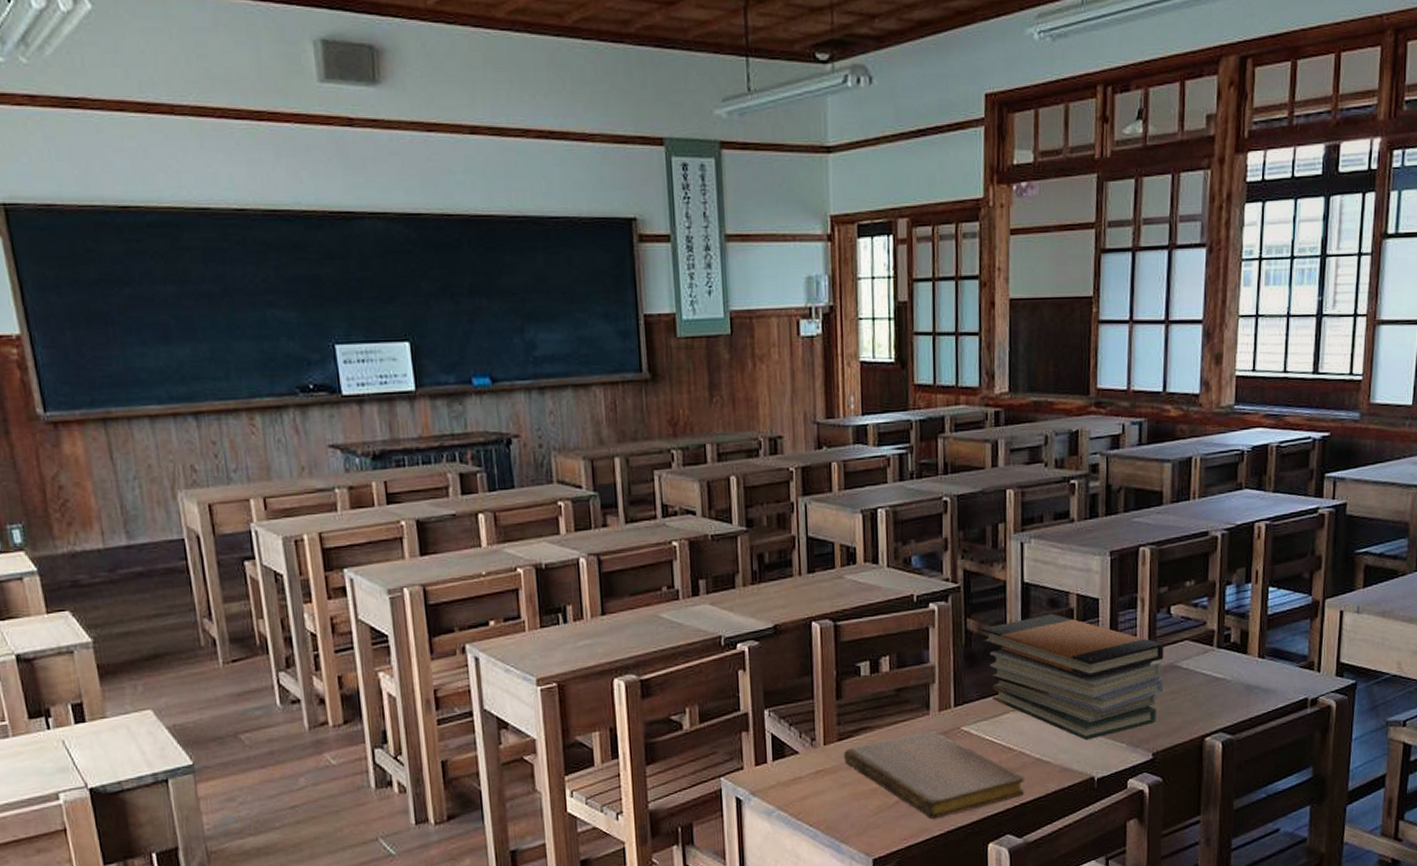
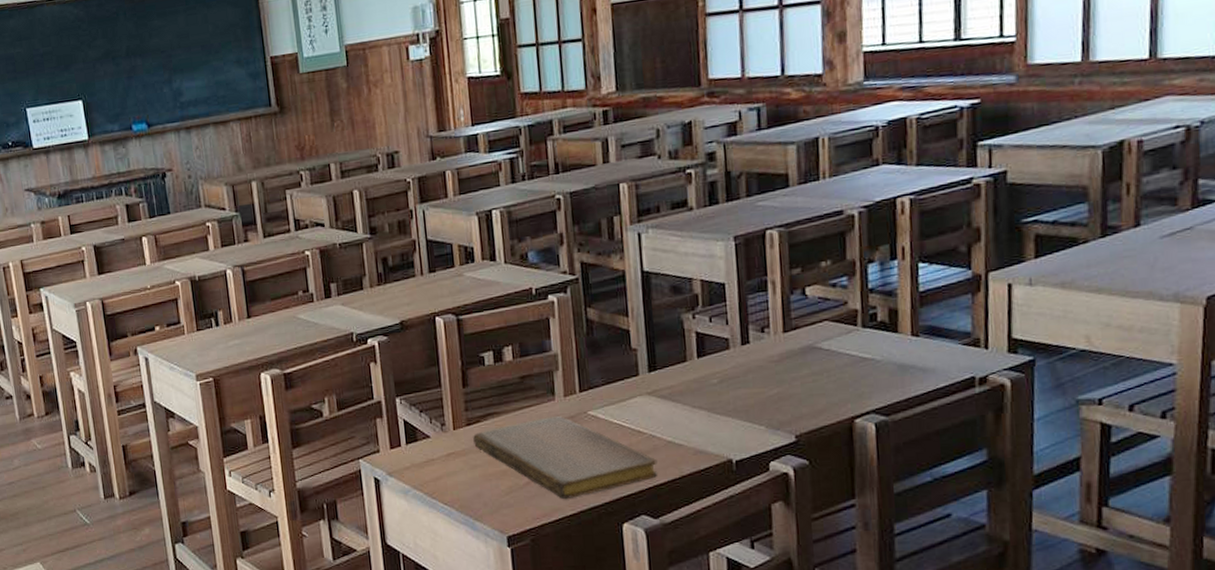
book stack: present [982,613,1164,741] -> none [603,300,803,423]

